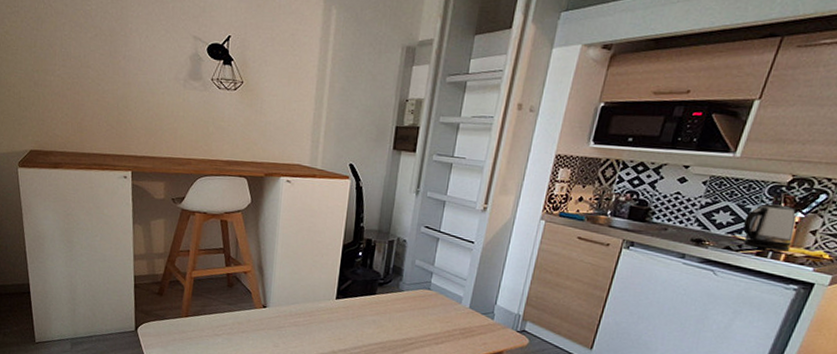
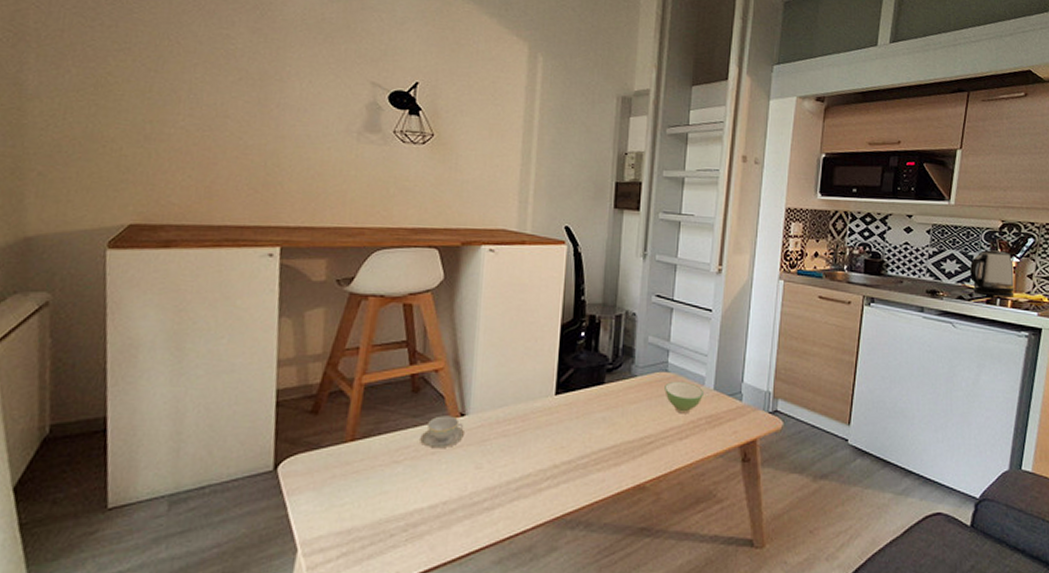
teacup: none [234,306,266,330] -> present [420,415,464,449]
bowl: none [426,298,460,325] -> present [664,381,703,414]

